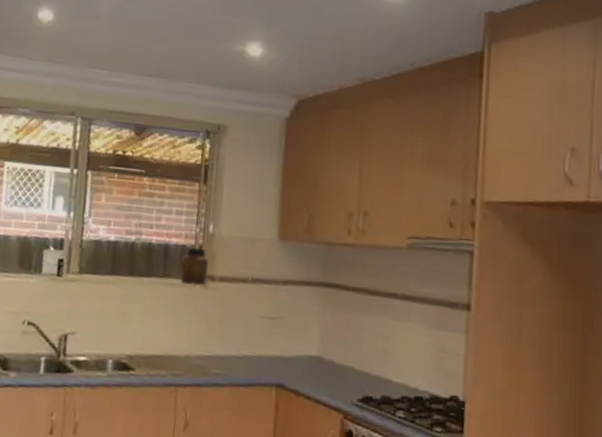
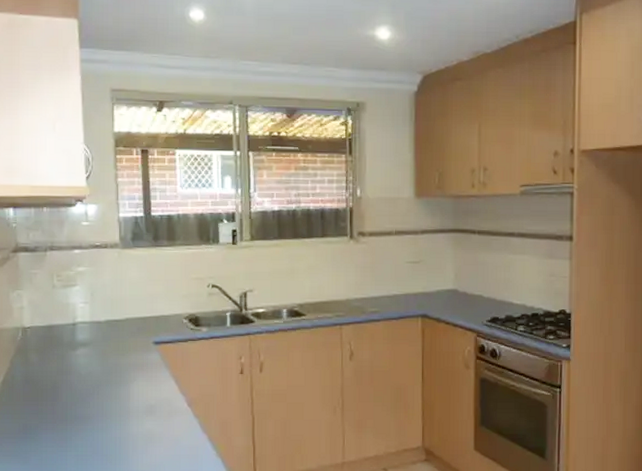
jar: present [180,247,208,286] -> none [335,209,359,242]

